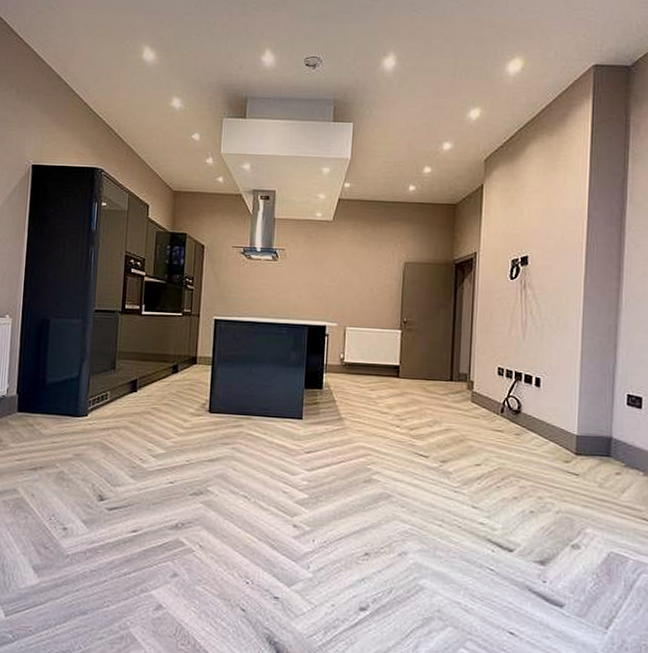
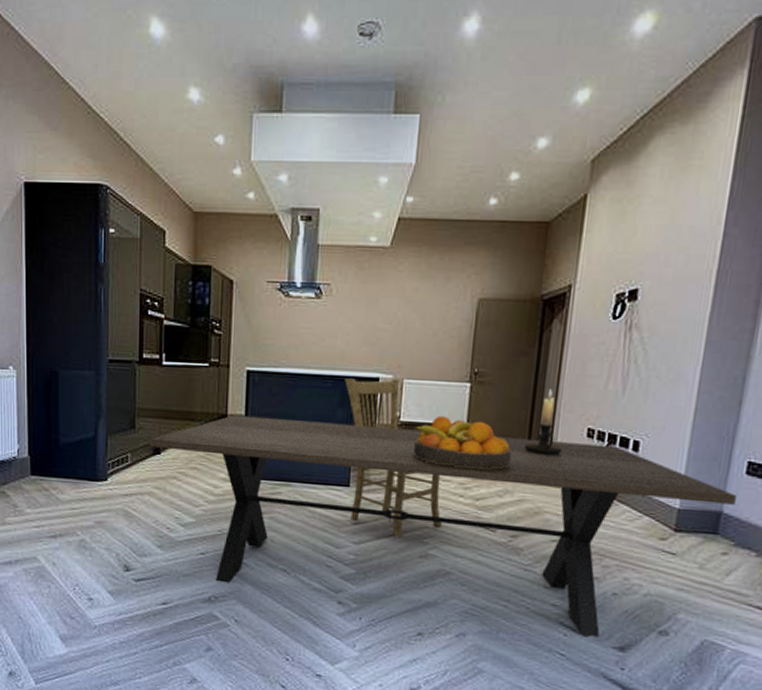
dining table: none [126,357,621,552] -> present [148,415,736,637]
dining chair: none [297,326,382,465] -> present [344,378,441,538]
fruit bowl: none [355,357,438,404] -> present [412,415,512,470]
candle holder: none [448,334,478,391] -> present [524,388,562,456]

